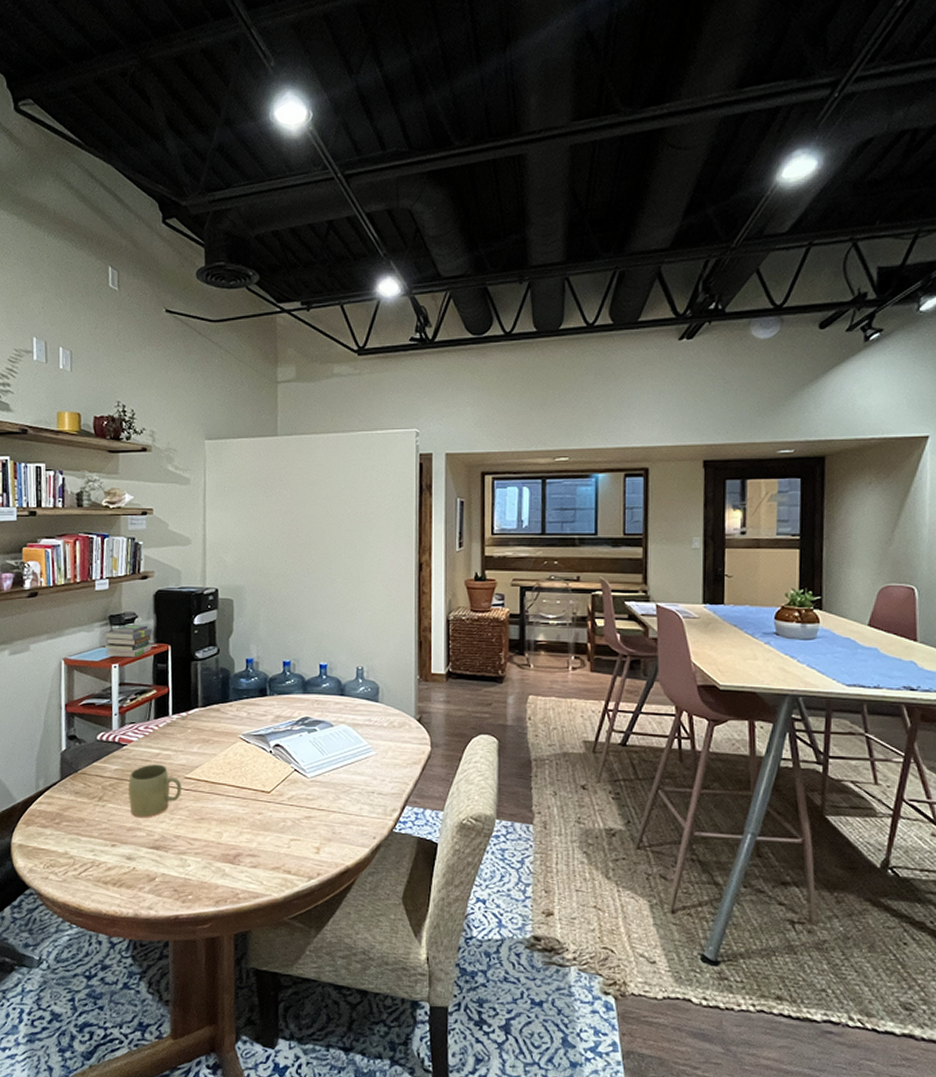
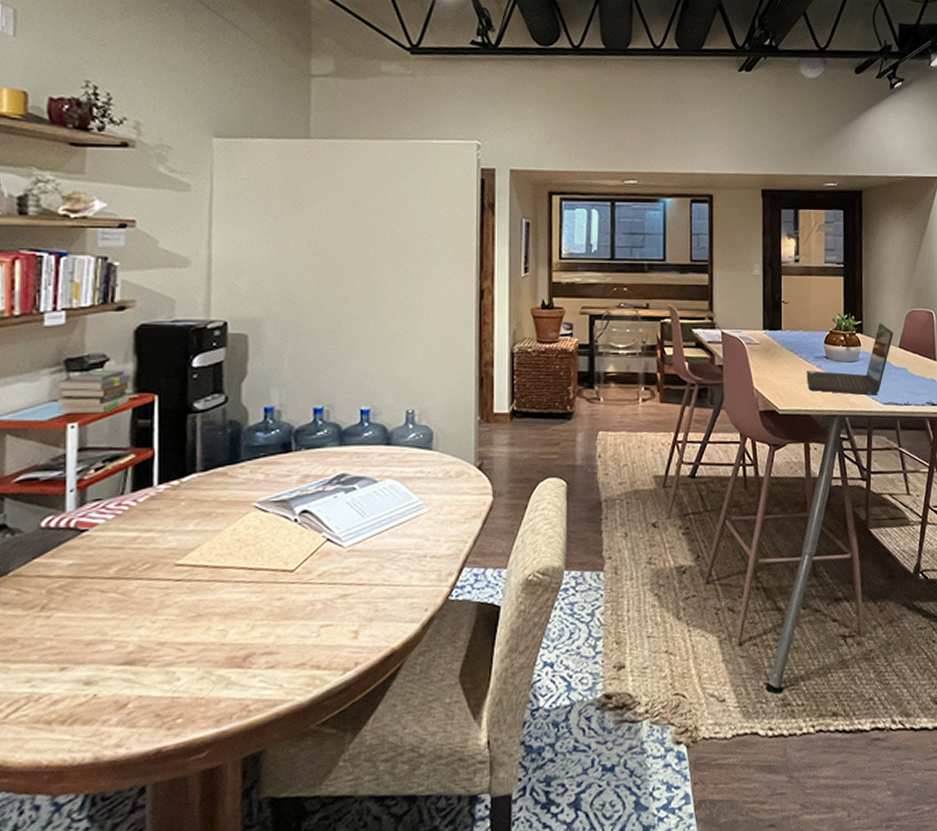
mug: present [127,764,181,818] -> none [87,551,169,627]
laptop: none [752,599,862,676] -> present [807,323,894,396]

